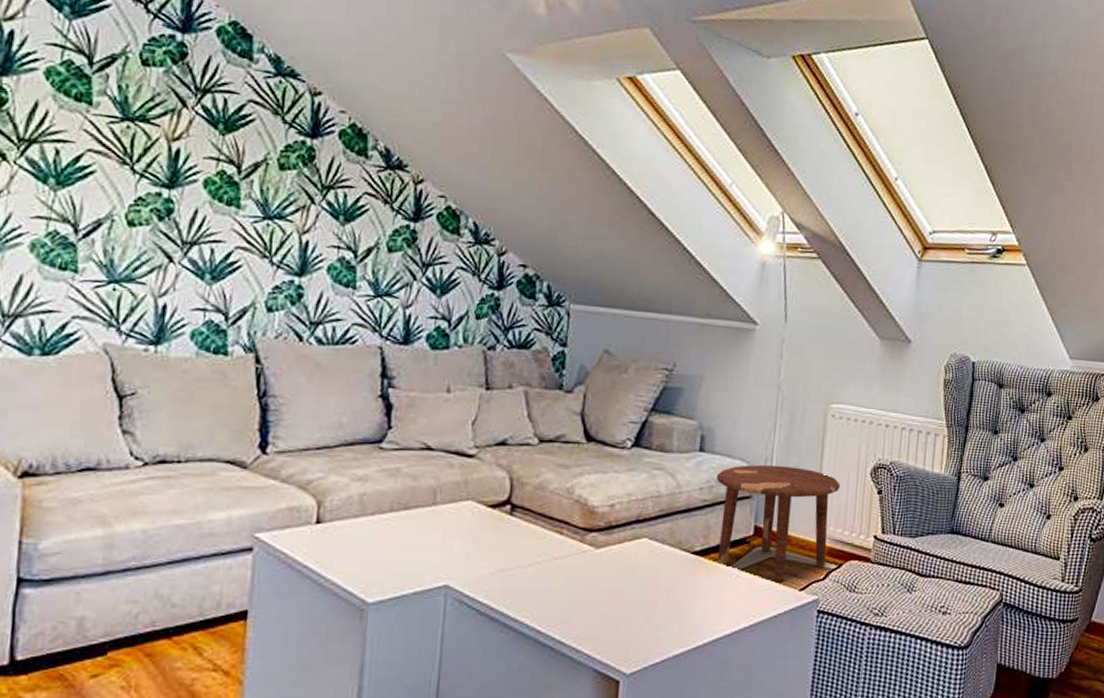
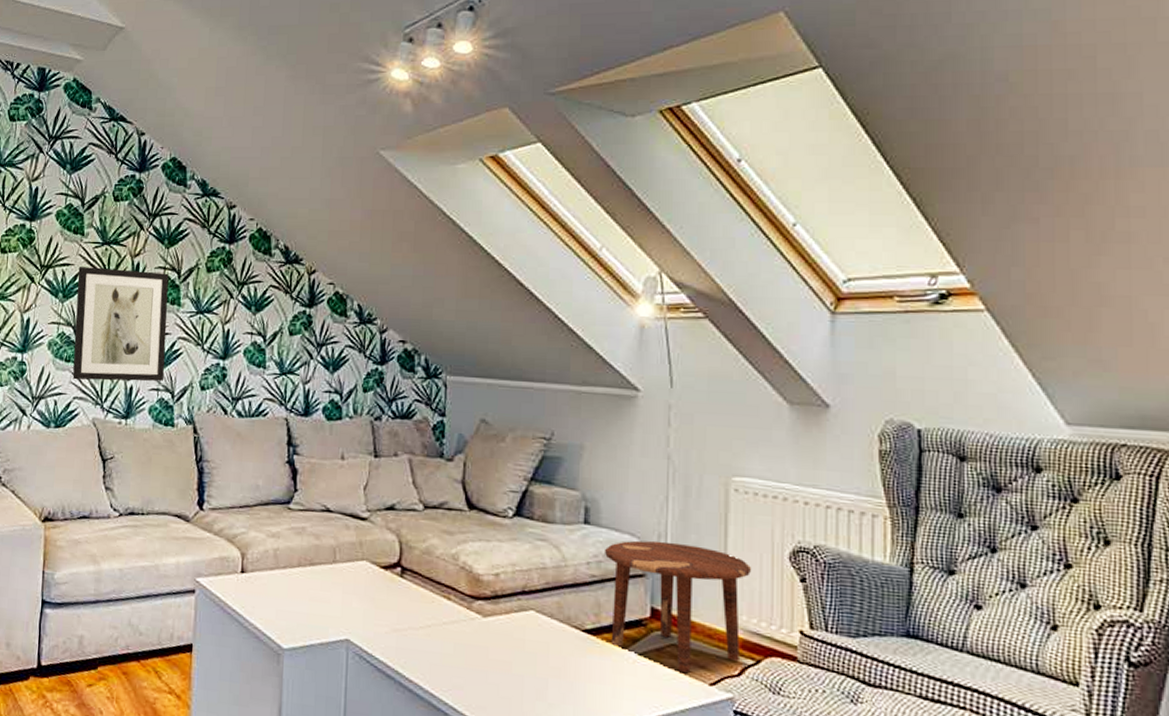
wall art: none [71,146,224,300] -> present [72,267,169,382]

